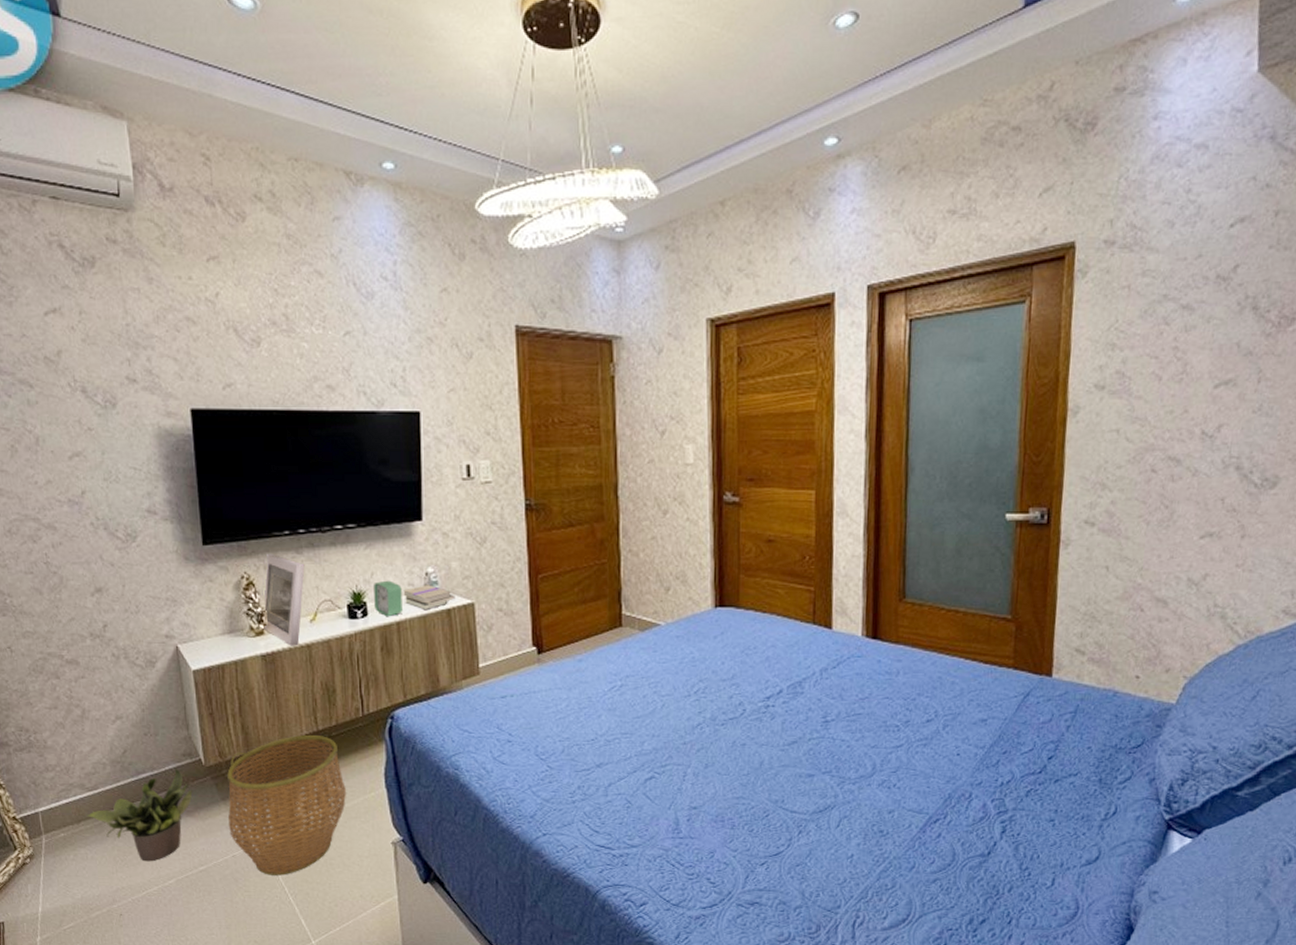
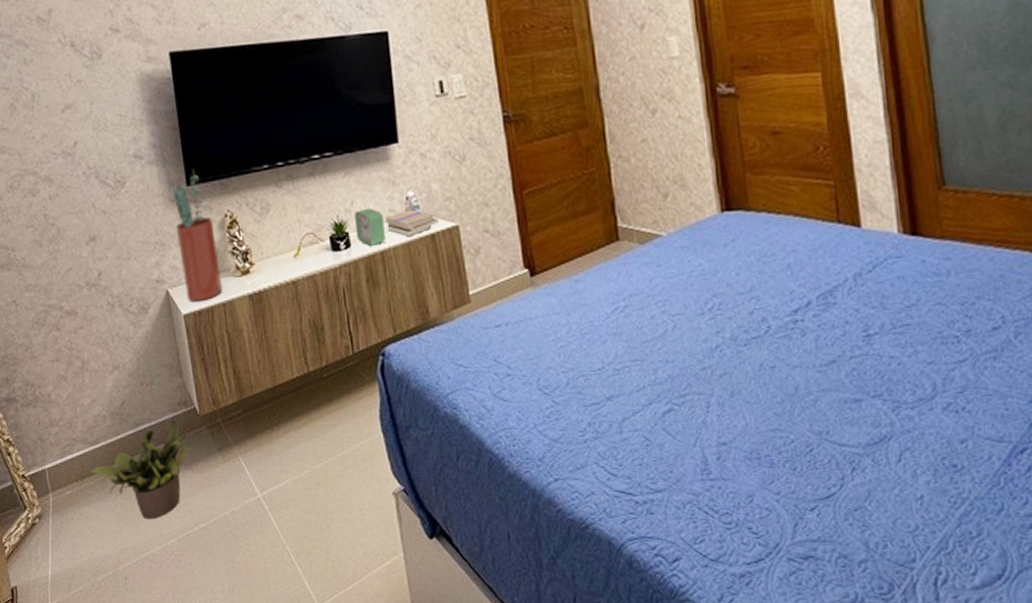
vase: none [181,529,235,659] -> present [166,169,223,302]
basket: present [227,734,347,876] -> none [222,376,343,532]
picture frame: present [261,553,305,646] -> none [245,188,286,284]

